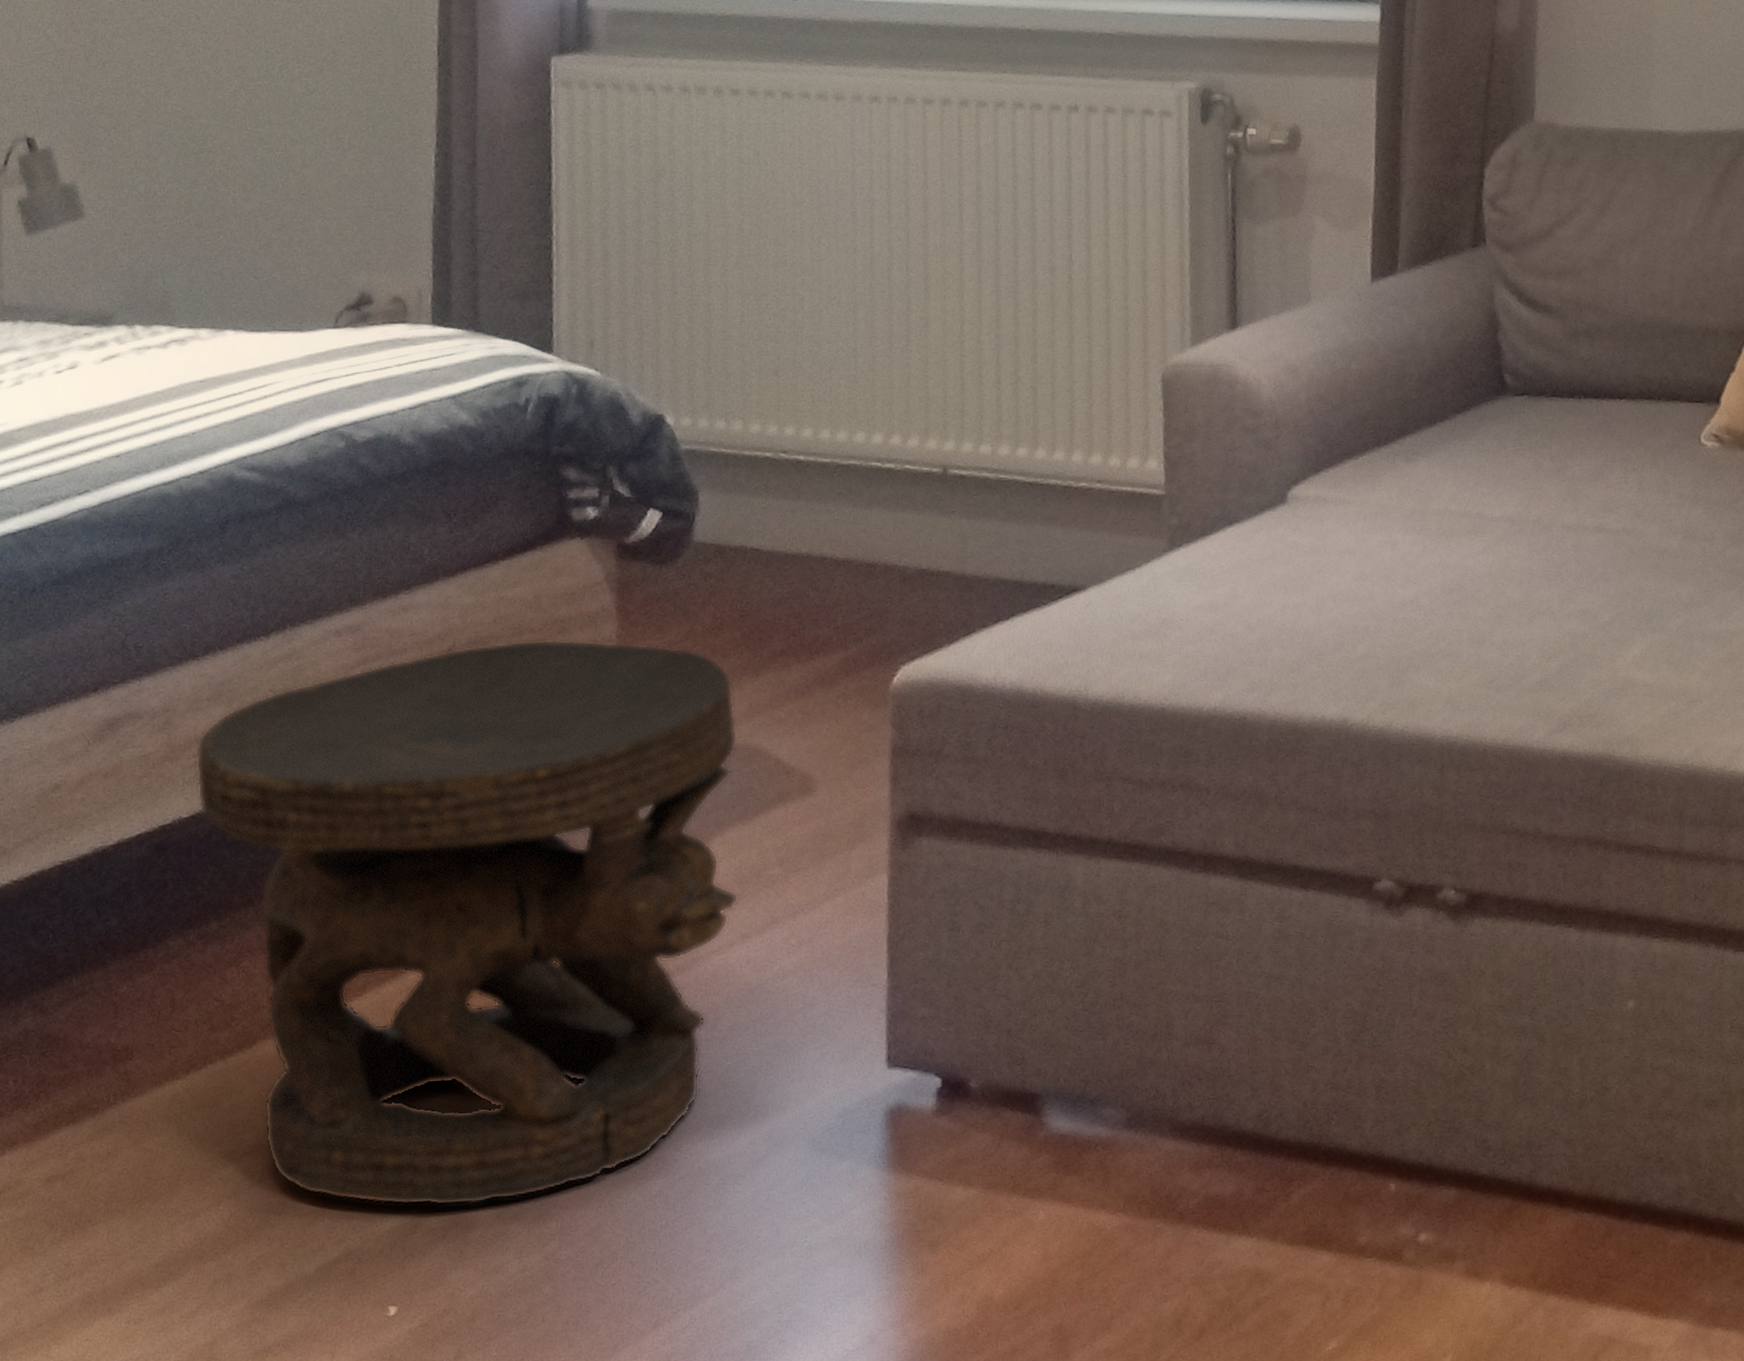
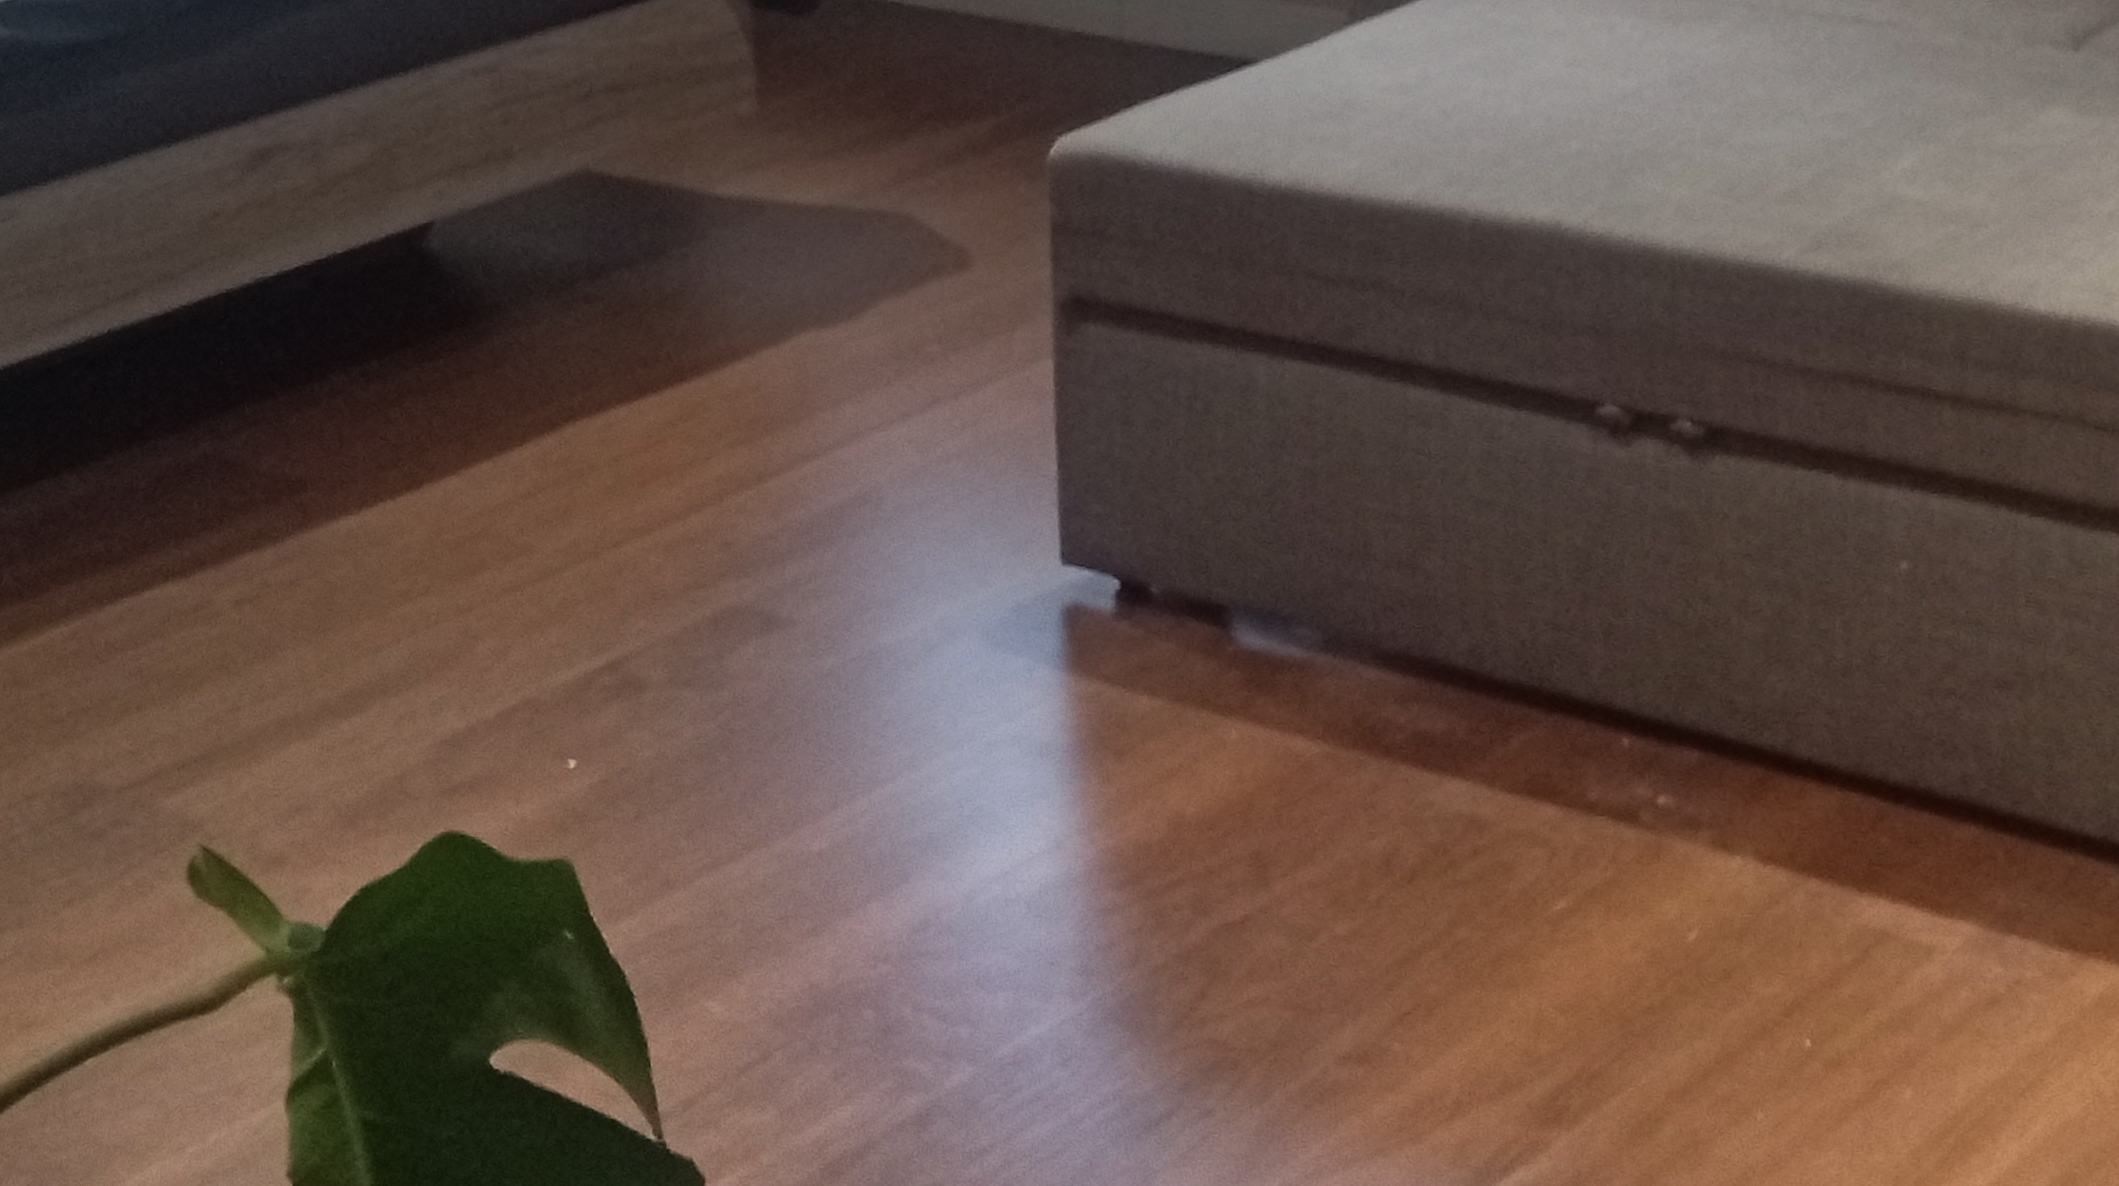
side table: present [196,639,739,1206] -> none [345,90,897,667]

